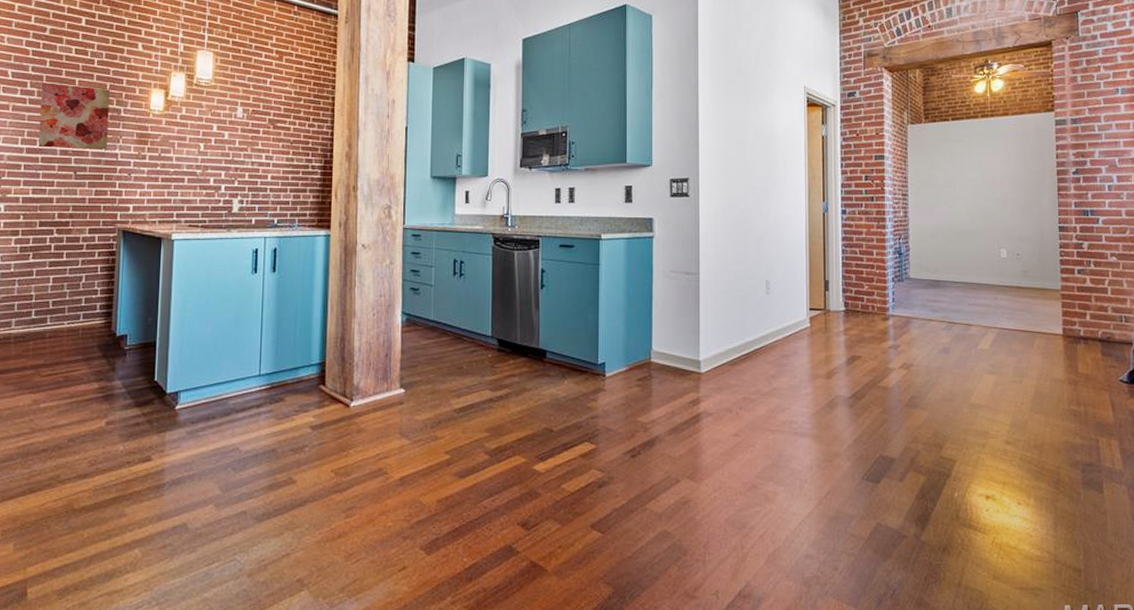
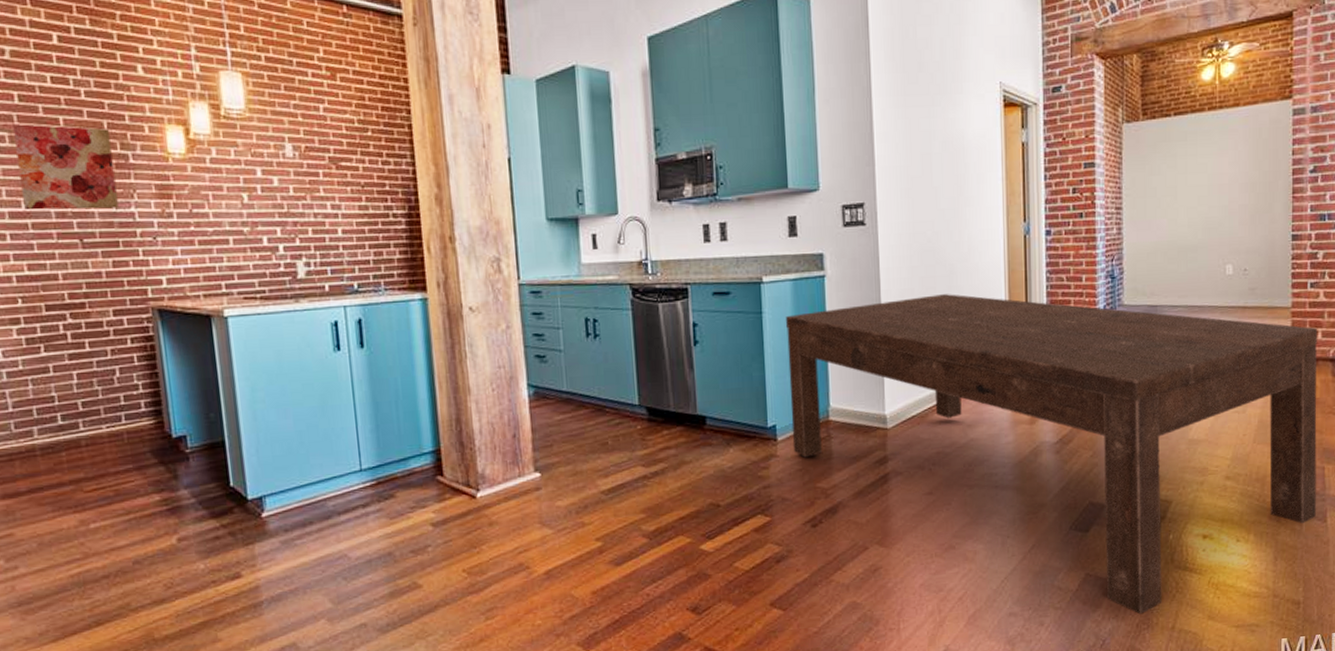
dining table: none [618,259,1093,568] -> present [786,294,1318,615]

